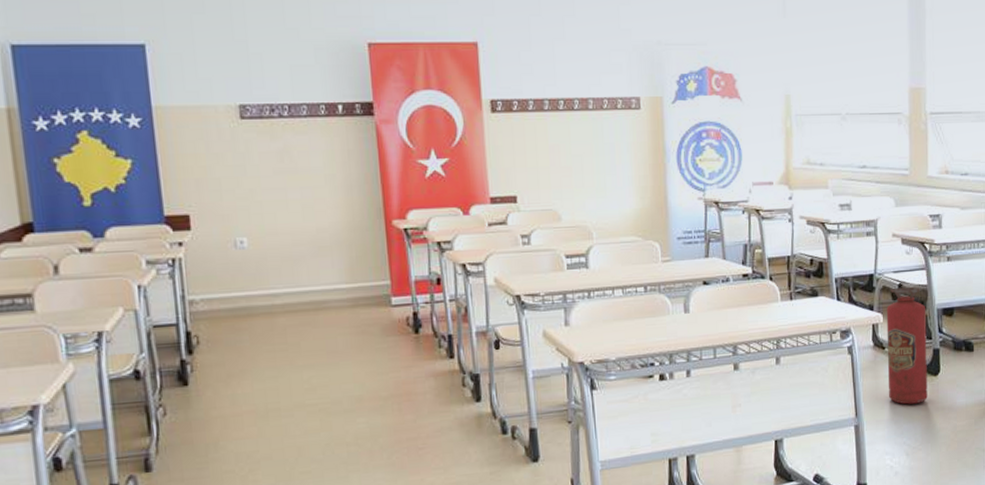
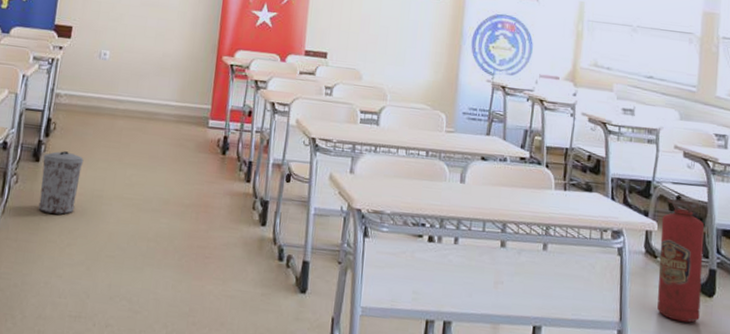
trash can: none [192,366,248,442] -> present [38,151,84,215]

